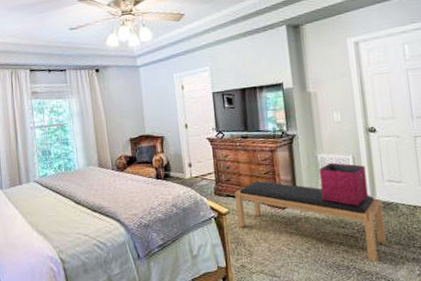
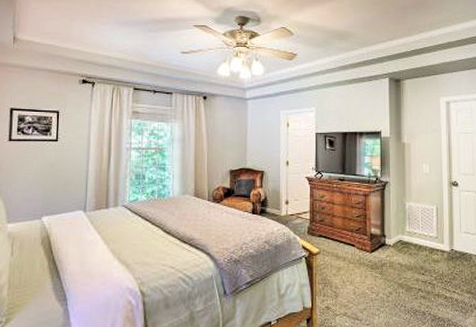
bench: present [234,181,387,262] -> none [327,224,460,309]
storage bin: present [319,162,368,206] -> none [406,211,447,254]

